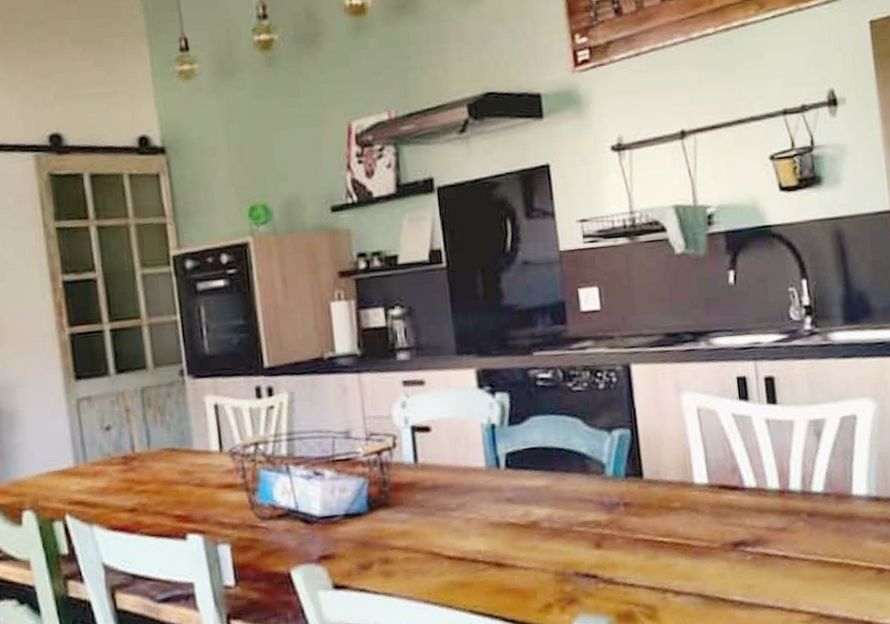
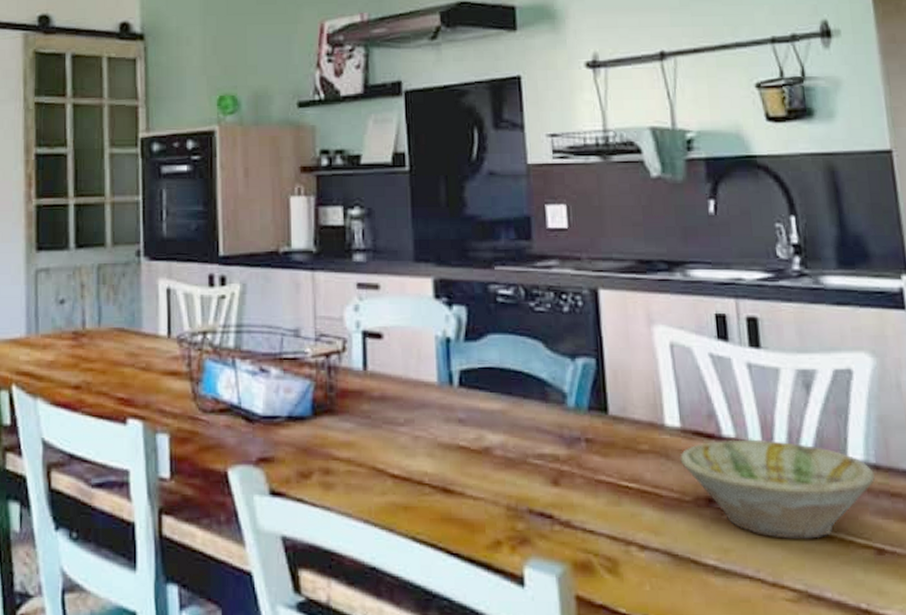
bowl: none [708,486,876,570] -> present [680,439,875,539]

